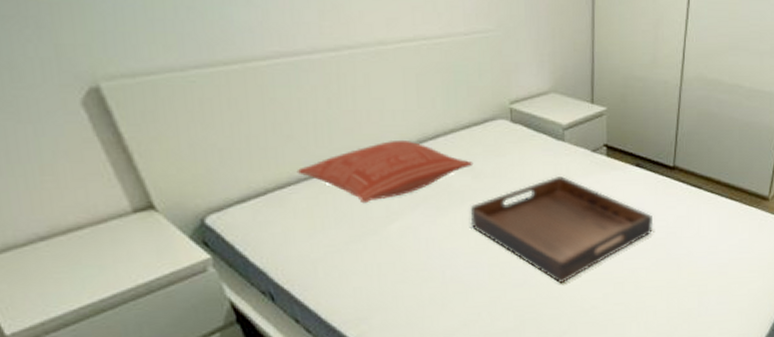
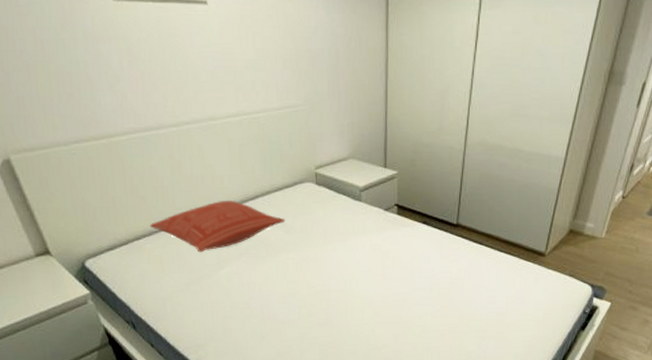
serving tray: present [470,176,653,284] -> none [283,232,437,325]

